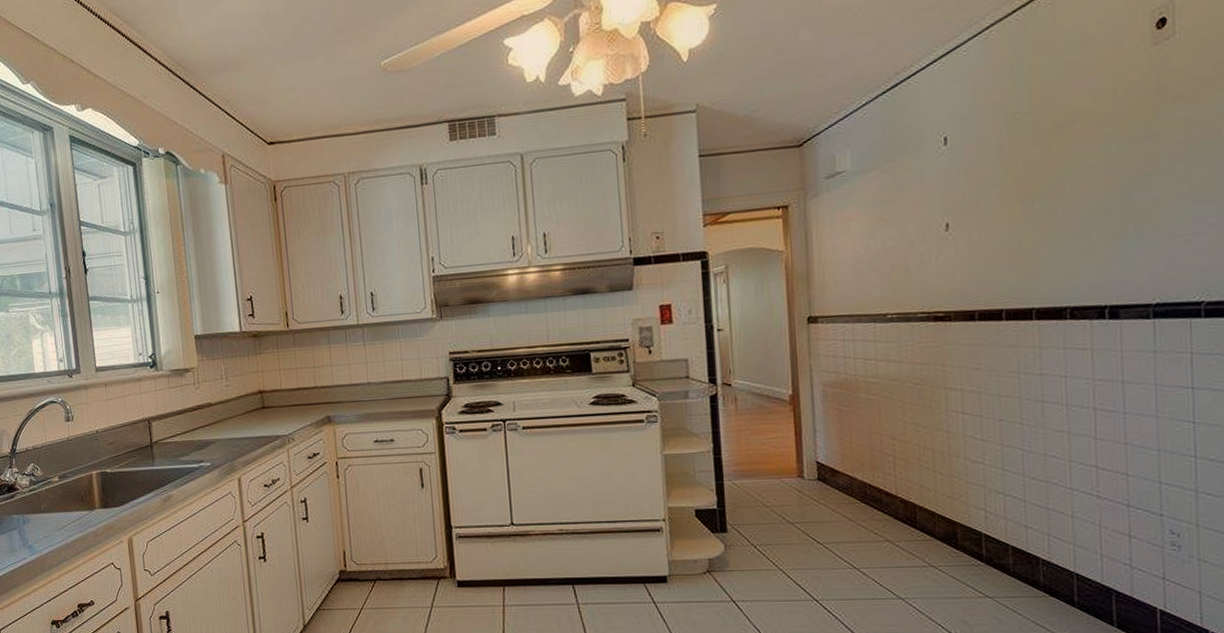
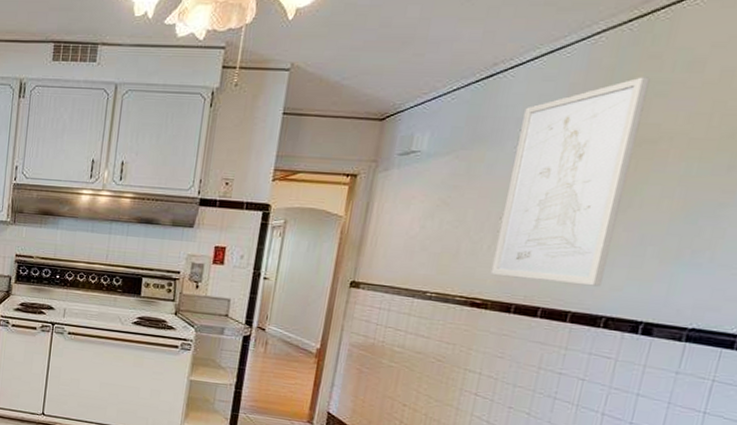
wall art: none [937,62,1057,285] -> present [490,77,651,287]

